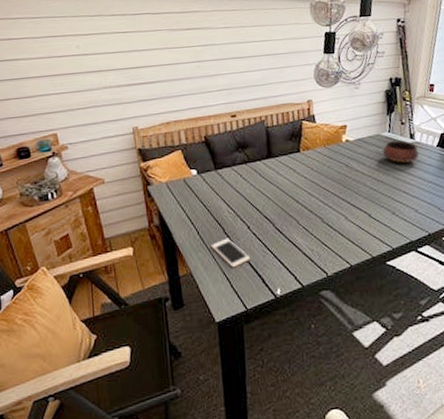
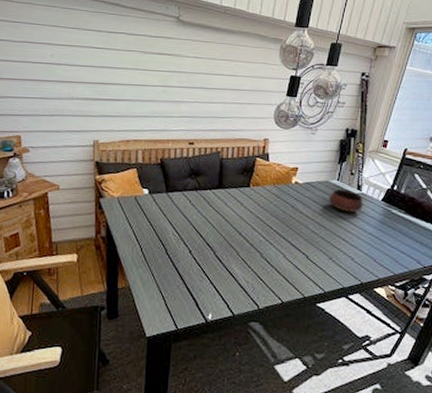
cell phone: present [212,238,250,268] -> none [153,258,187,288]

